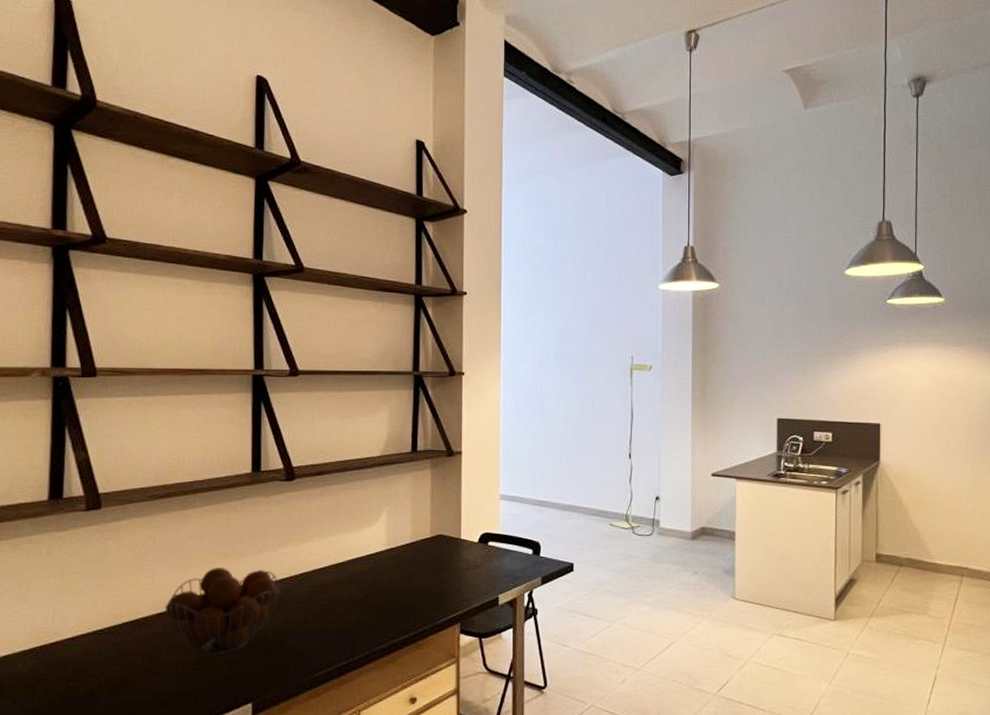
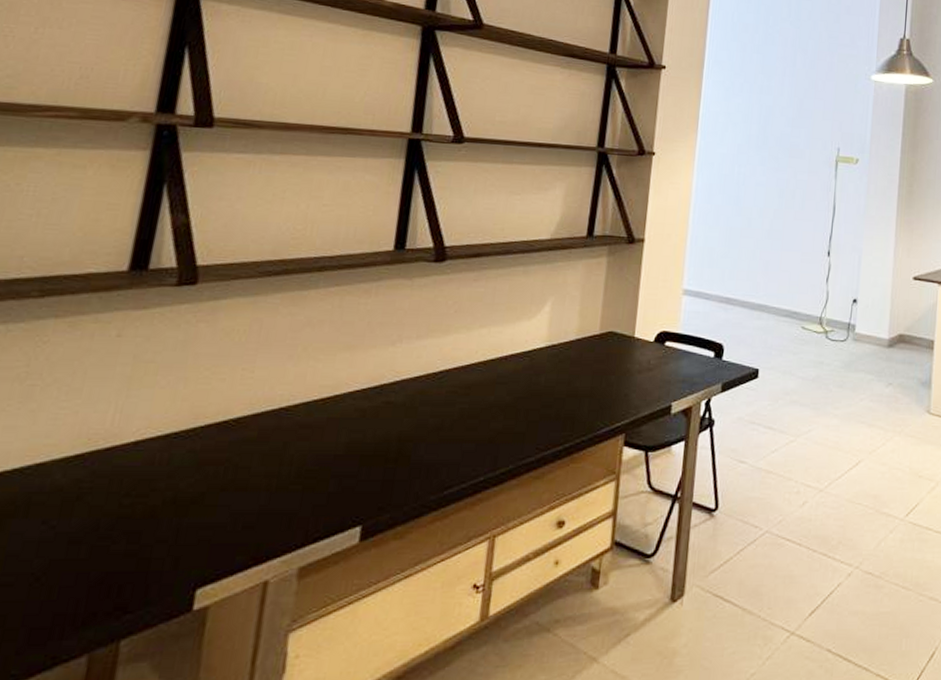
fruit basket: present [165,567,280,656] -> none [263,359,414,468]

